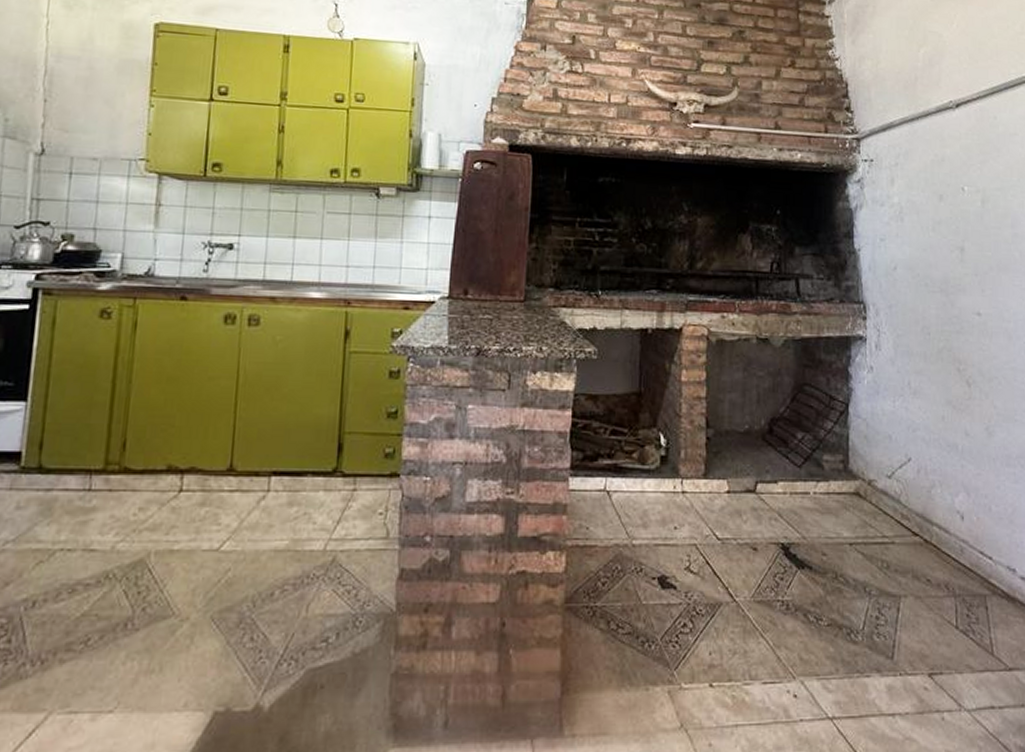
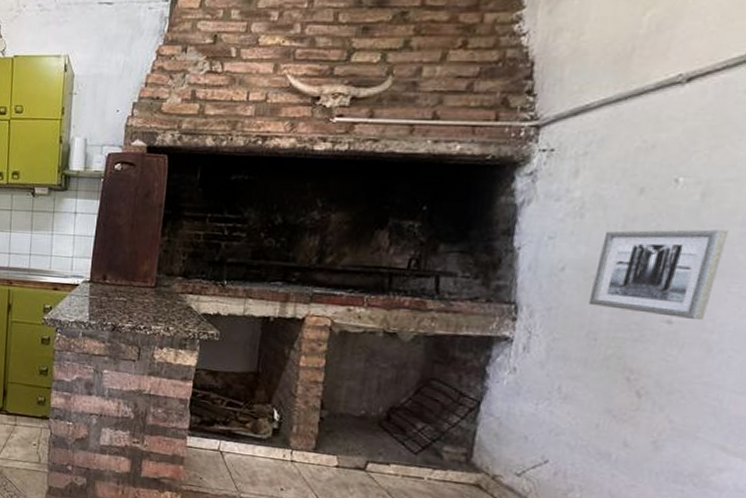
wall art: none [918,231,1005,312] -> present [588,229,729,321]

